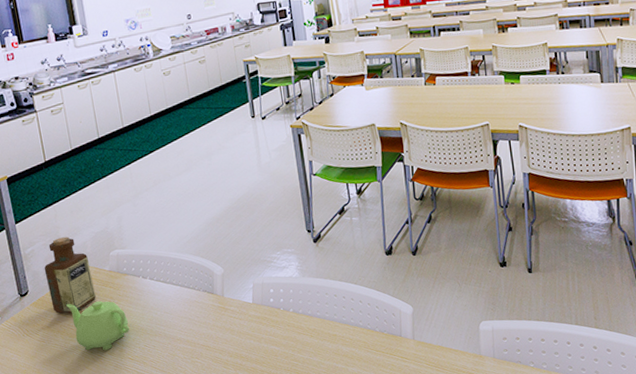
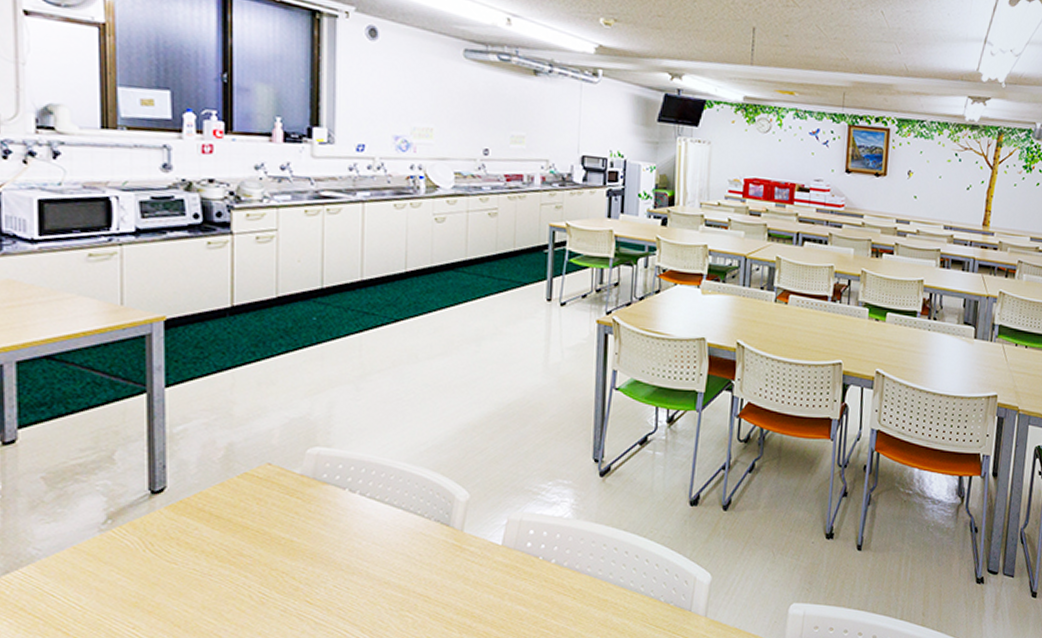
bottle: present [44,237,96,314] -> none [198,417,273,528]
teapot: present [66,300,130,351] -> none [223,514,316,587]

